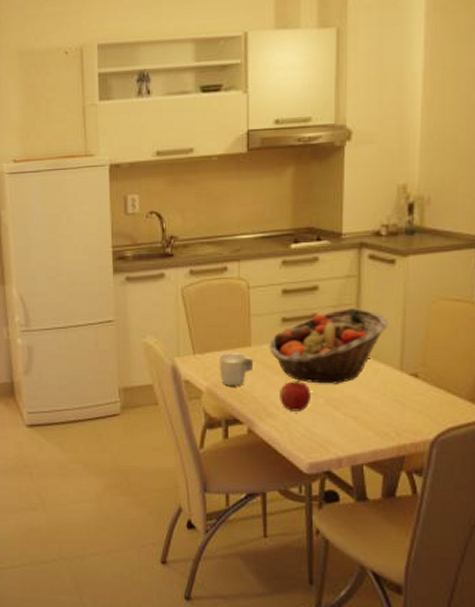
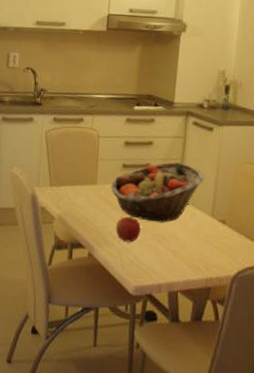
mug: present [219,353,254,386] -> none [69,188,98,216]

